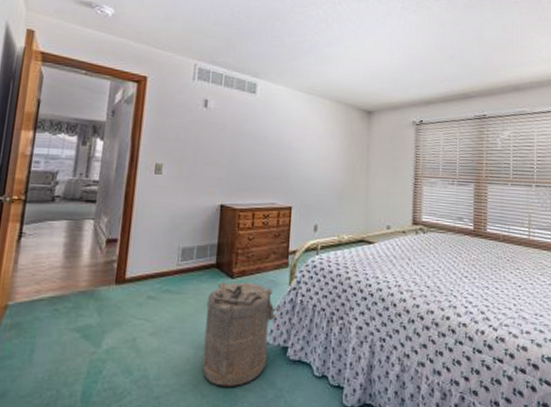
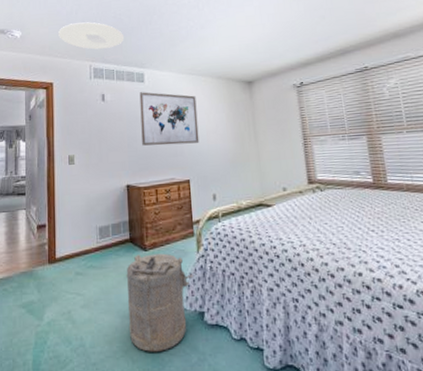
ceiling light: none [161,11,240,49] -> present [59,22,125,50]
wall art: none [244,104,311,169] -> present [139,92,200,146]

